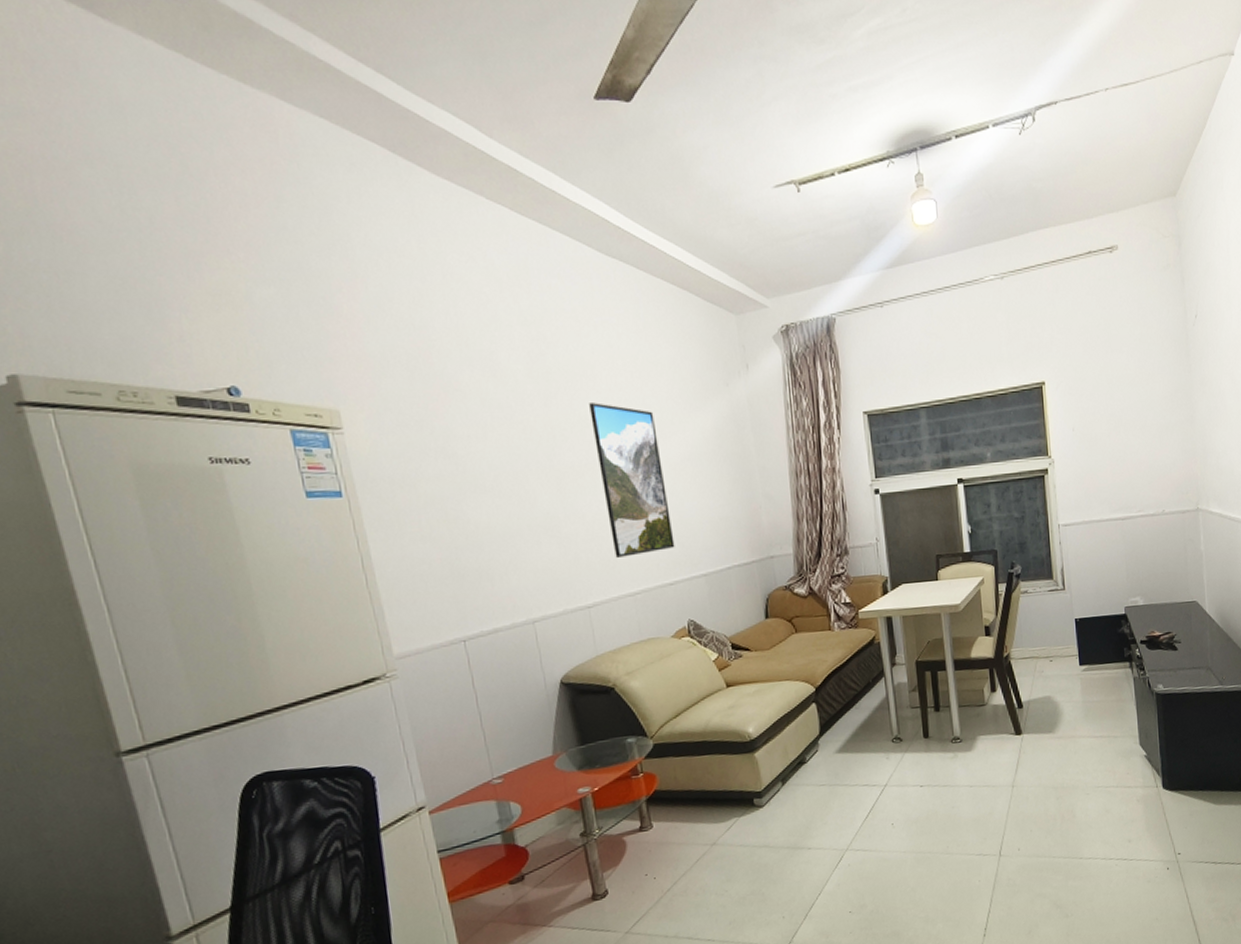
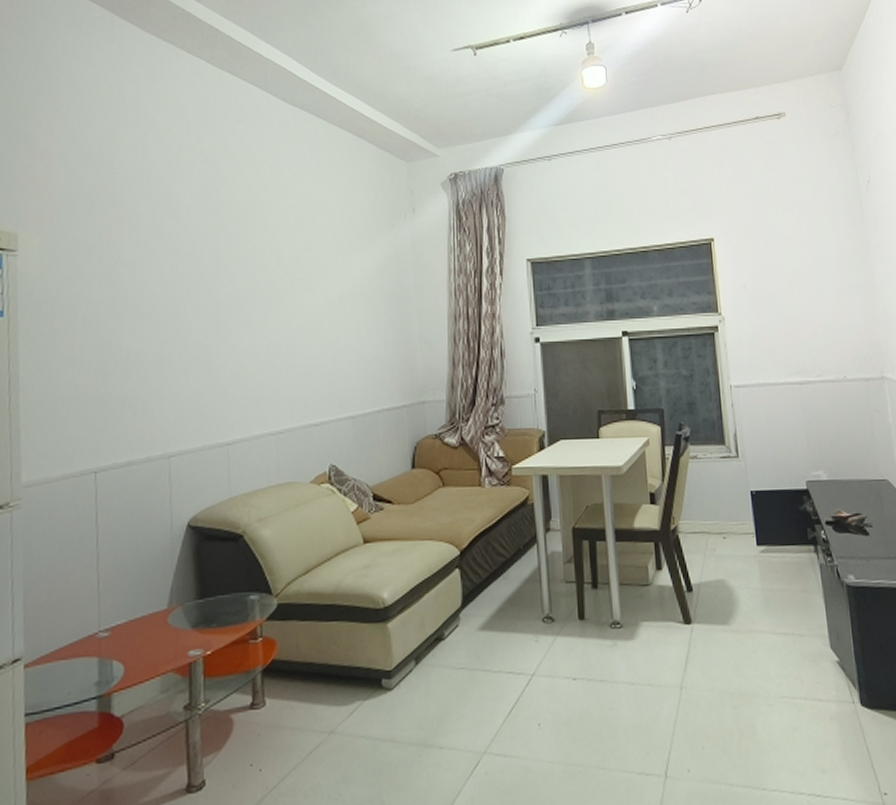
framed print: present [589,403,675,558] -> none [255,238,324,393]

